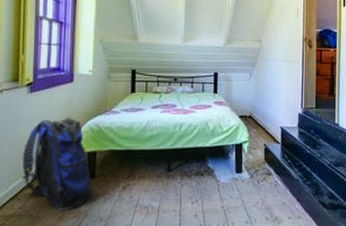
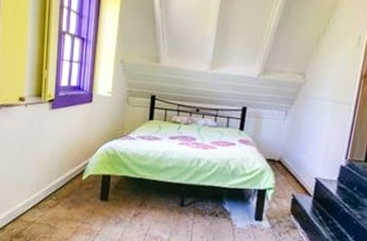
backpack: present [21,117,94,210] -> none [41,137,107,227]

